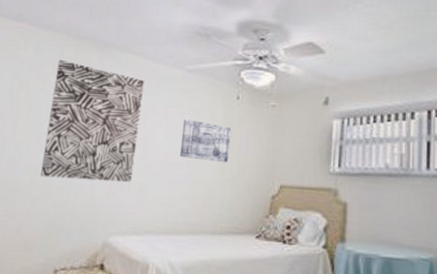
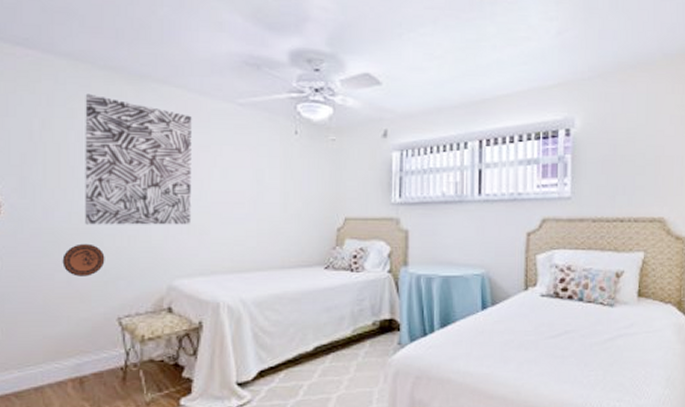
decorative plate: none [15,194,53,226] -> present [62,243,105,277]
wall art: present [179,118,232,162] -> none [239,156,292,198]

